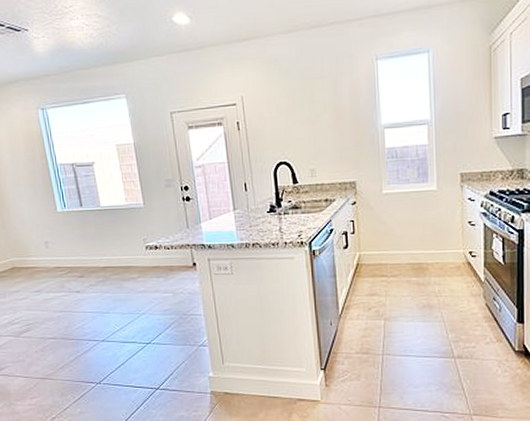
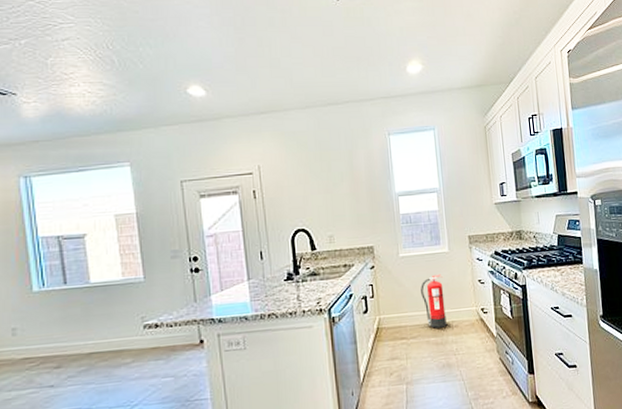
fire extinguisher: none [404,213,430,268] -> present [421,274,447,328]

